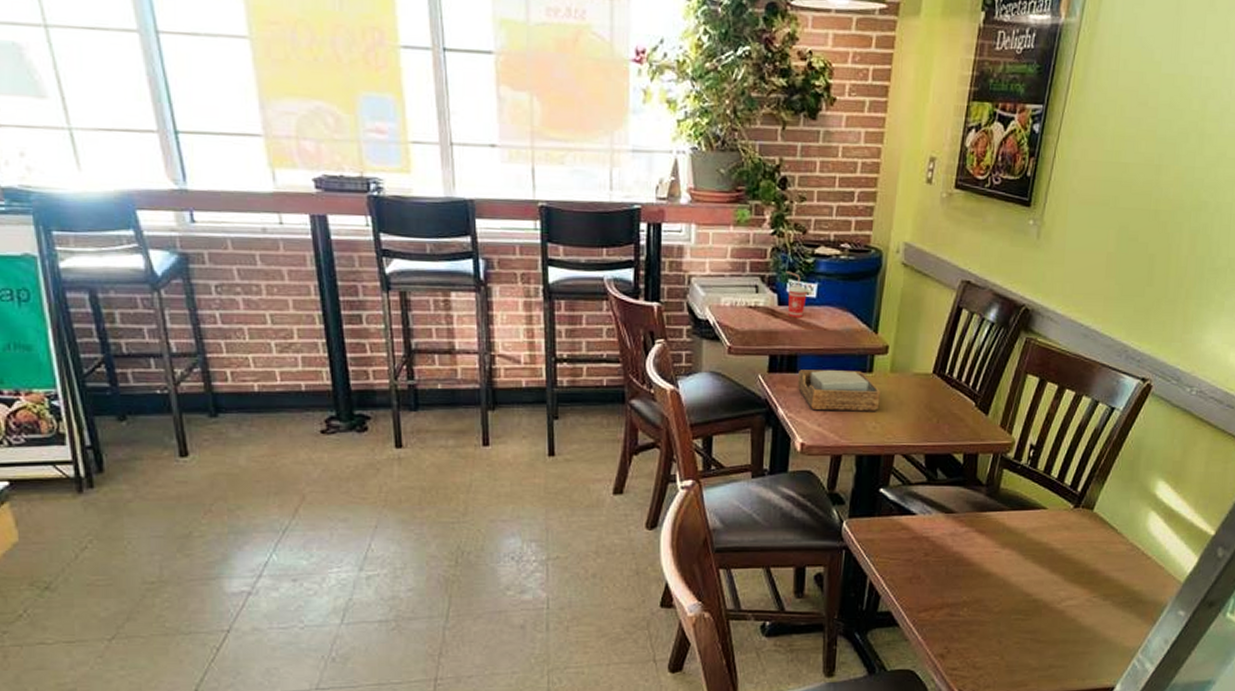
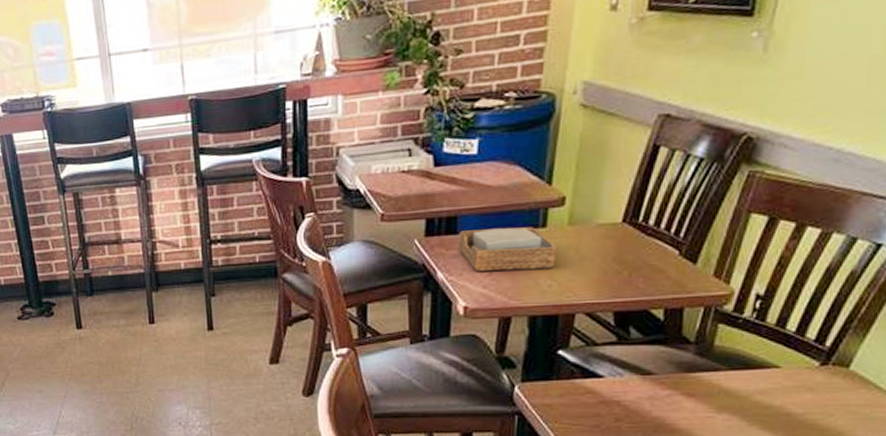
beverage cup: present [786,271,809,318] -> none [441,130,469,178]

